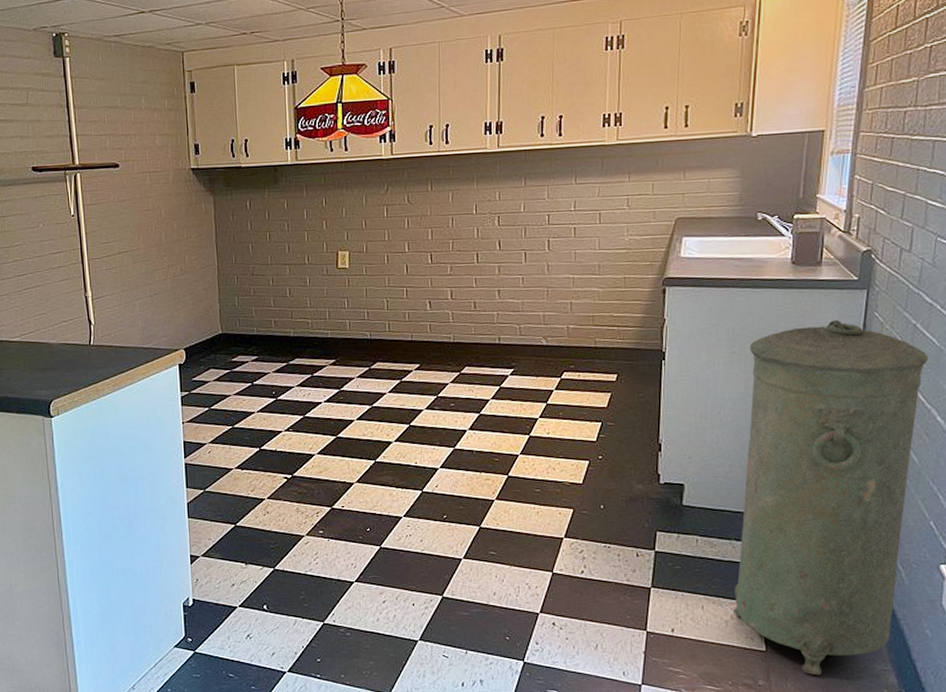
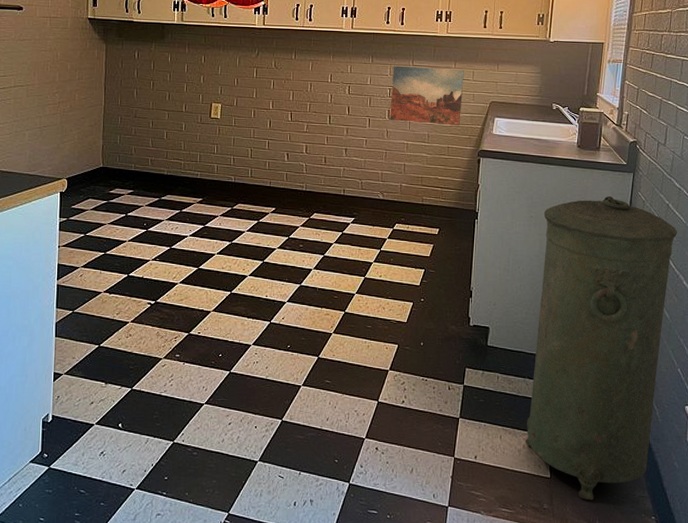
wall art: none [550,183,641,252] -> present [390,65,464,126]

